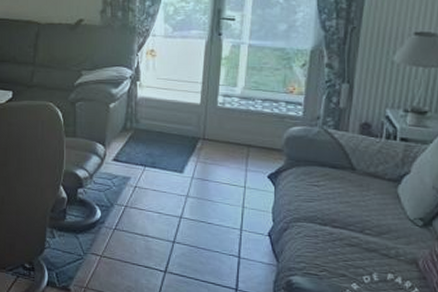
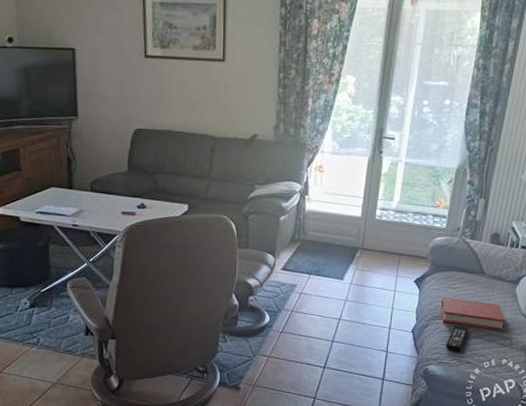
hardback book: none [302,196,387,239] -> present [440,297,506,331]
remote control: none [312,230,340,261] -> present [445,326,469,351]

